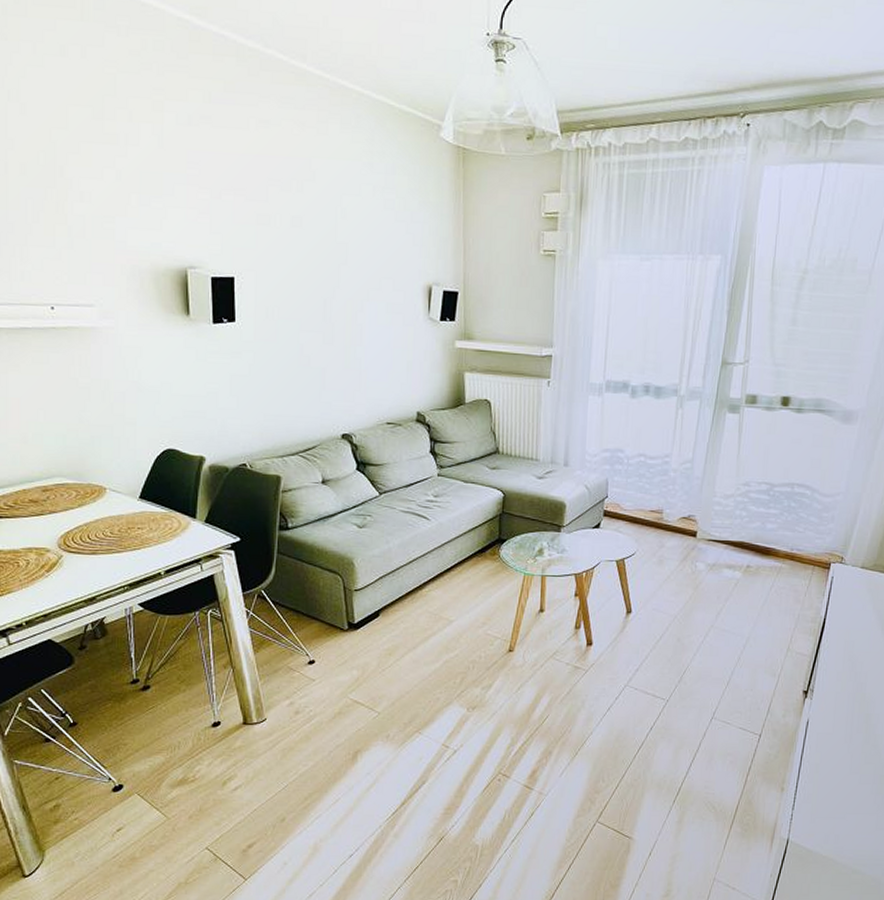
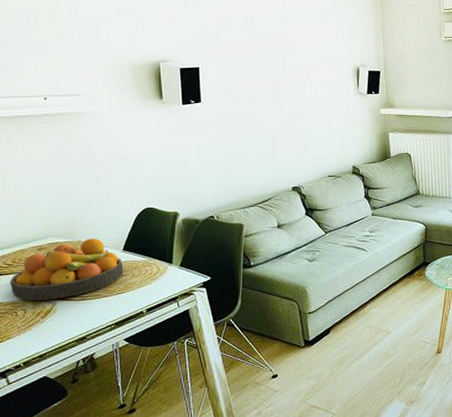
fruit bowl: none [11,481,140,551] -> present [10,238,124,301]

